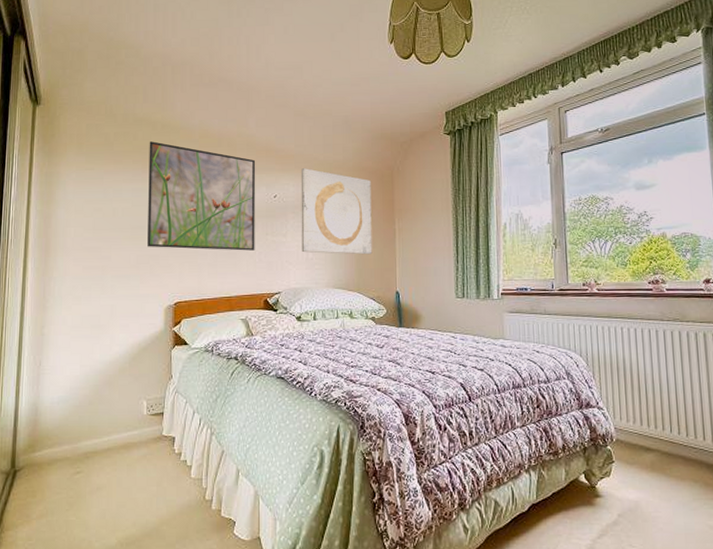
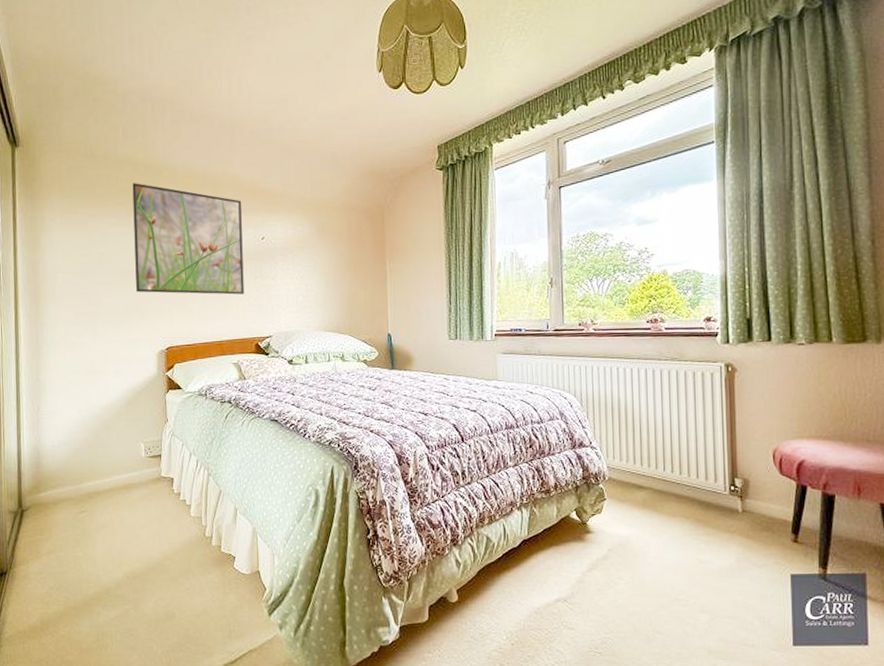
wall art: present [300,168,373,255] -> none [288,208,363,297]

